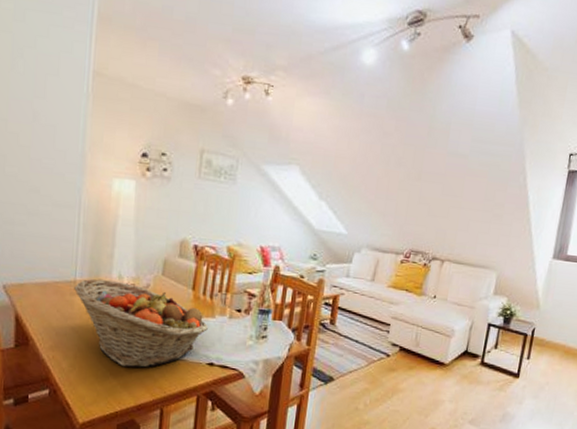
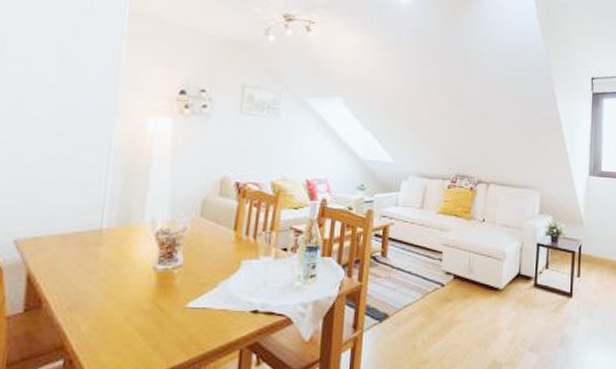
fruit basket: present [74,278,208,368] -> none [99,225,252,324]

